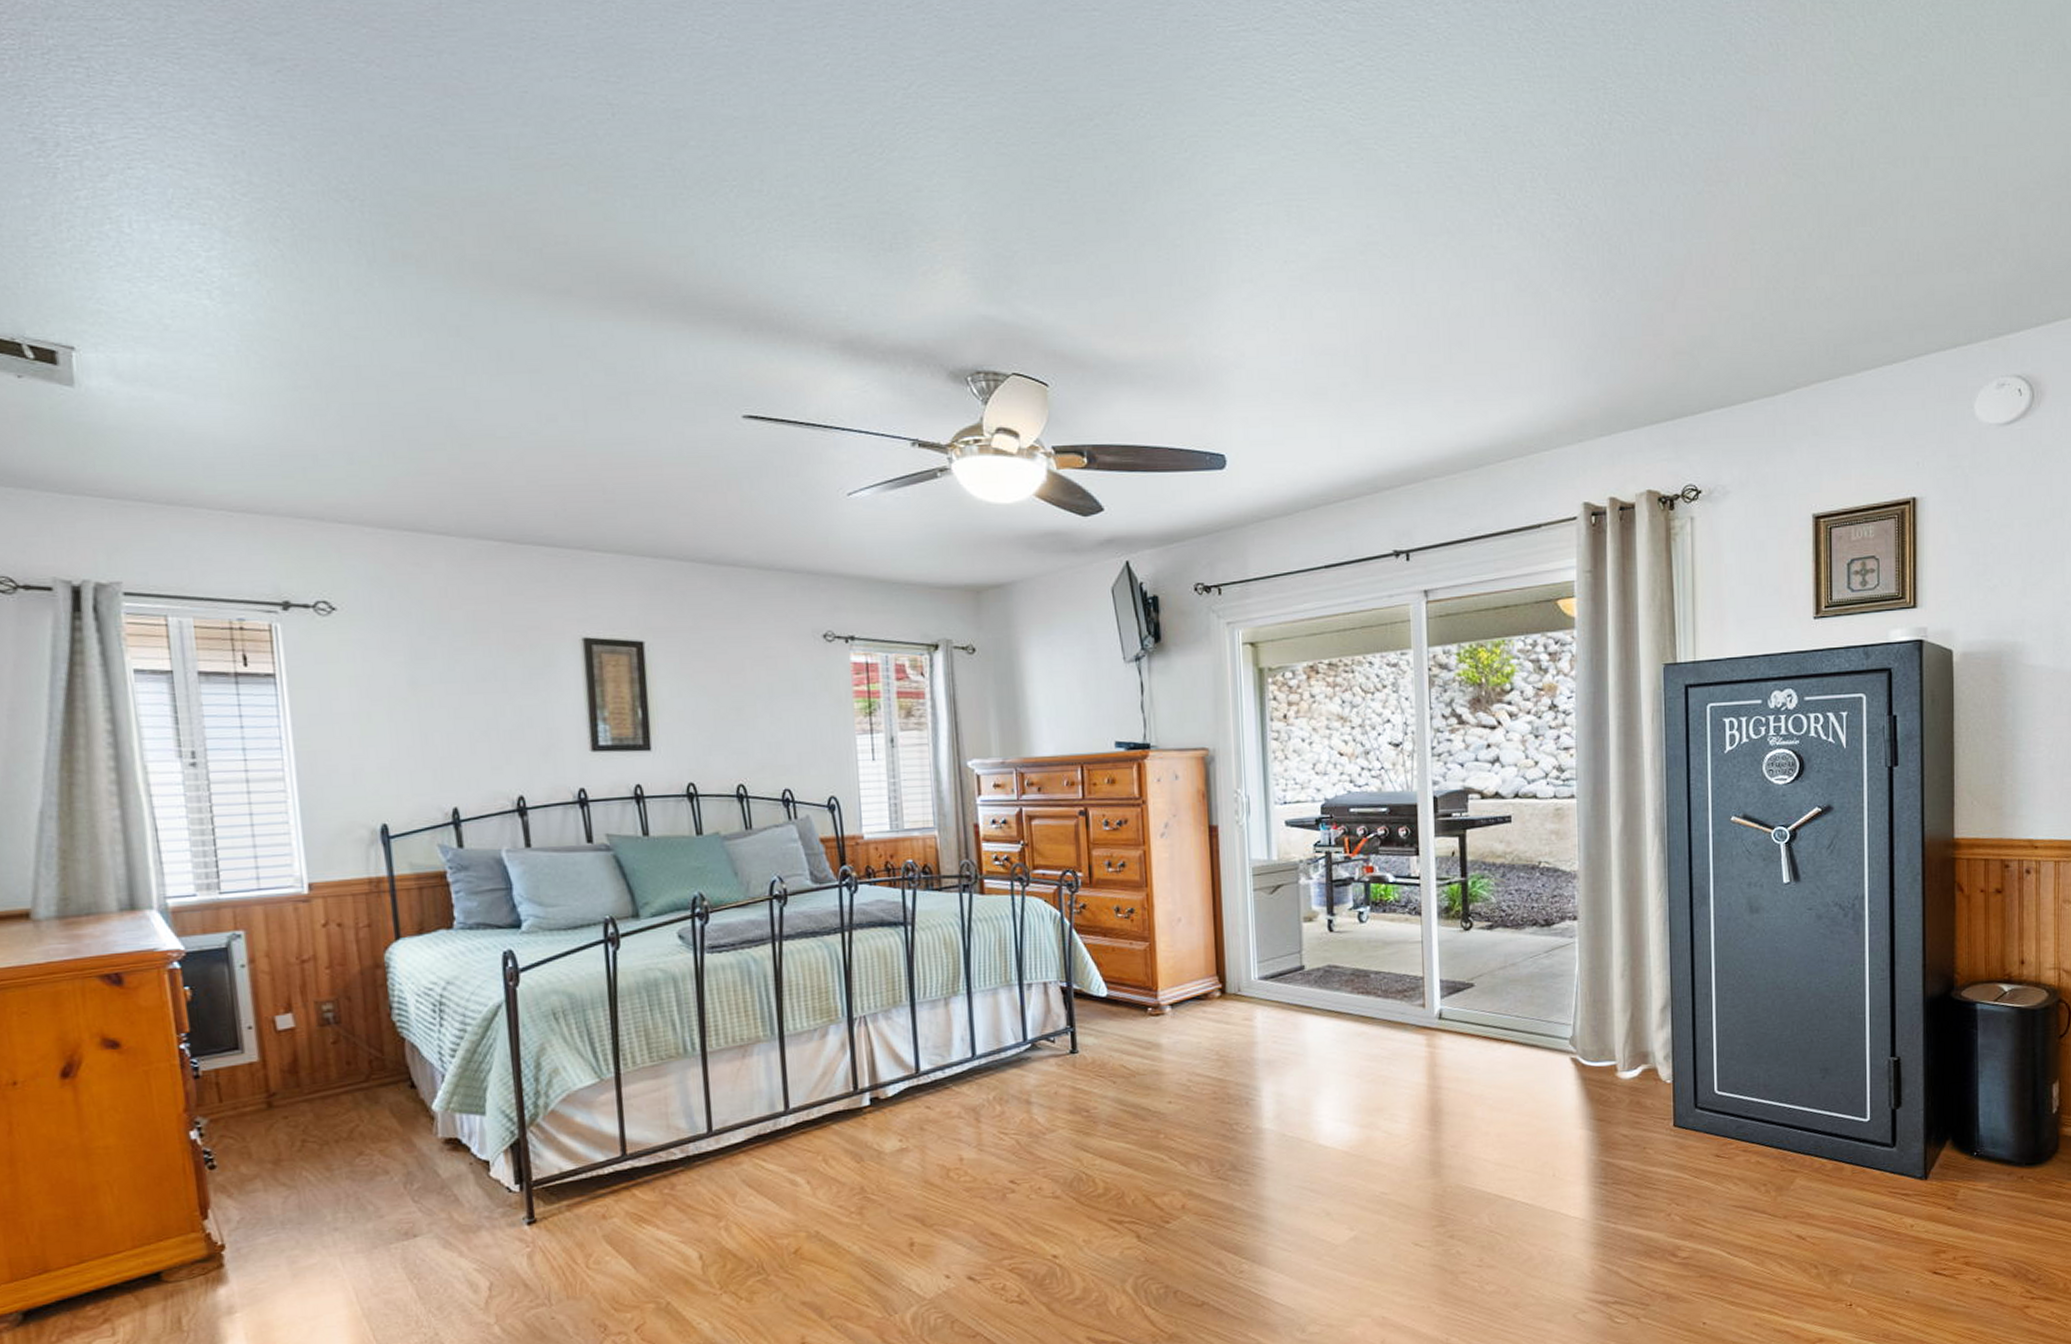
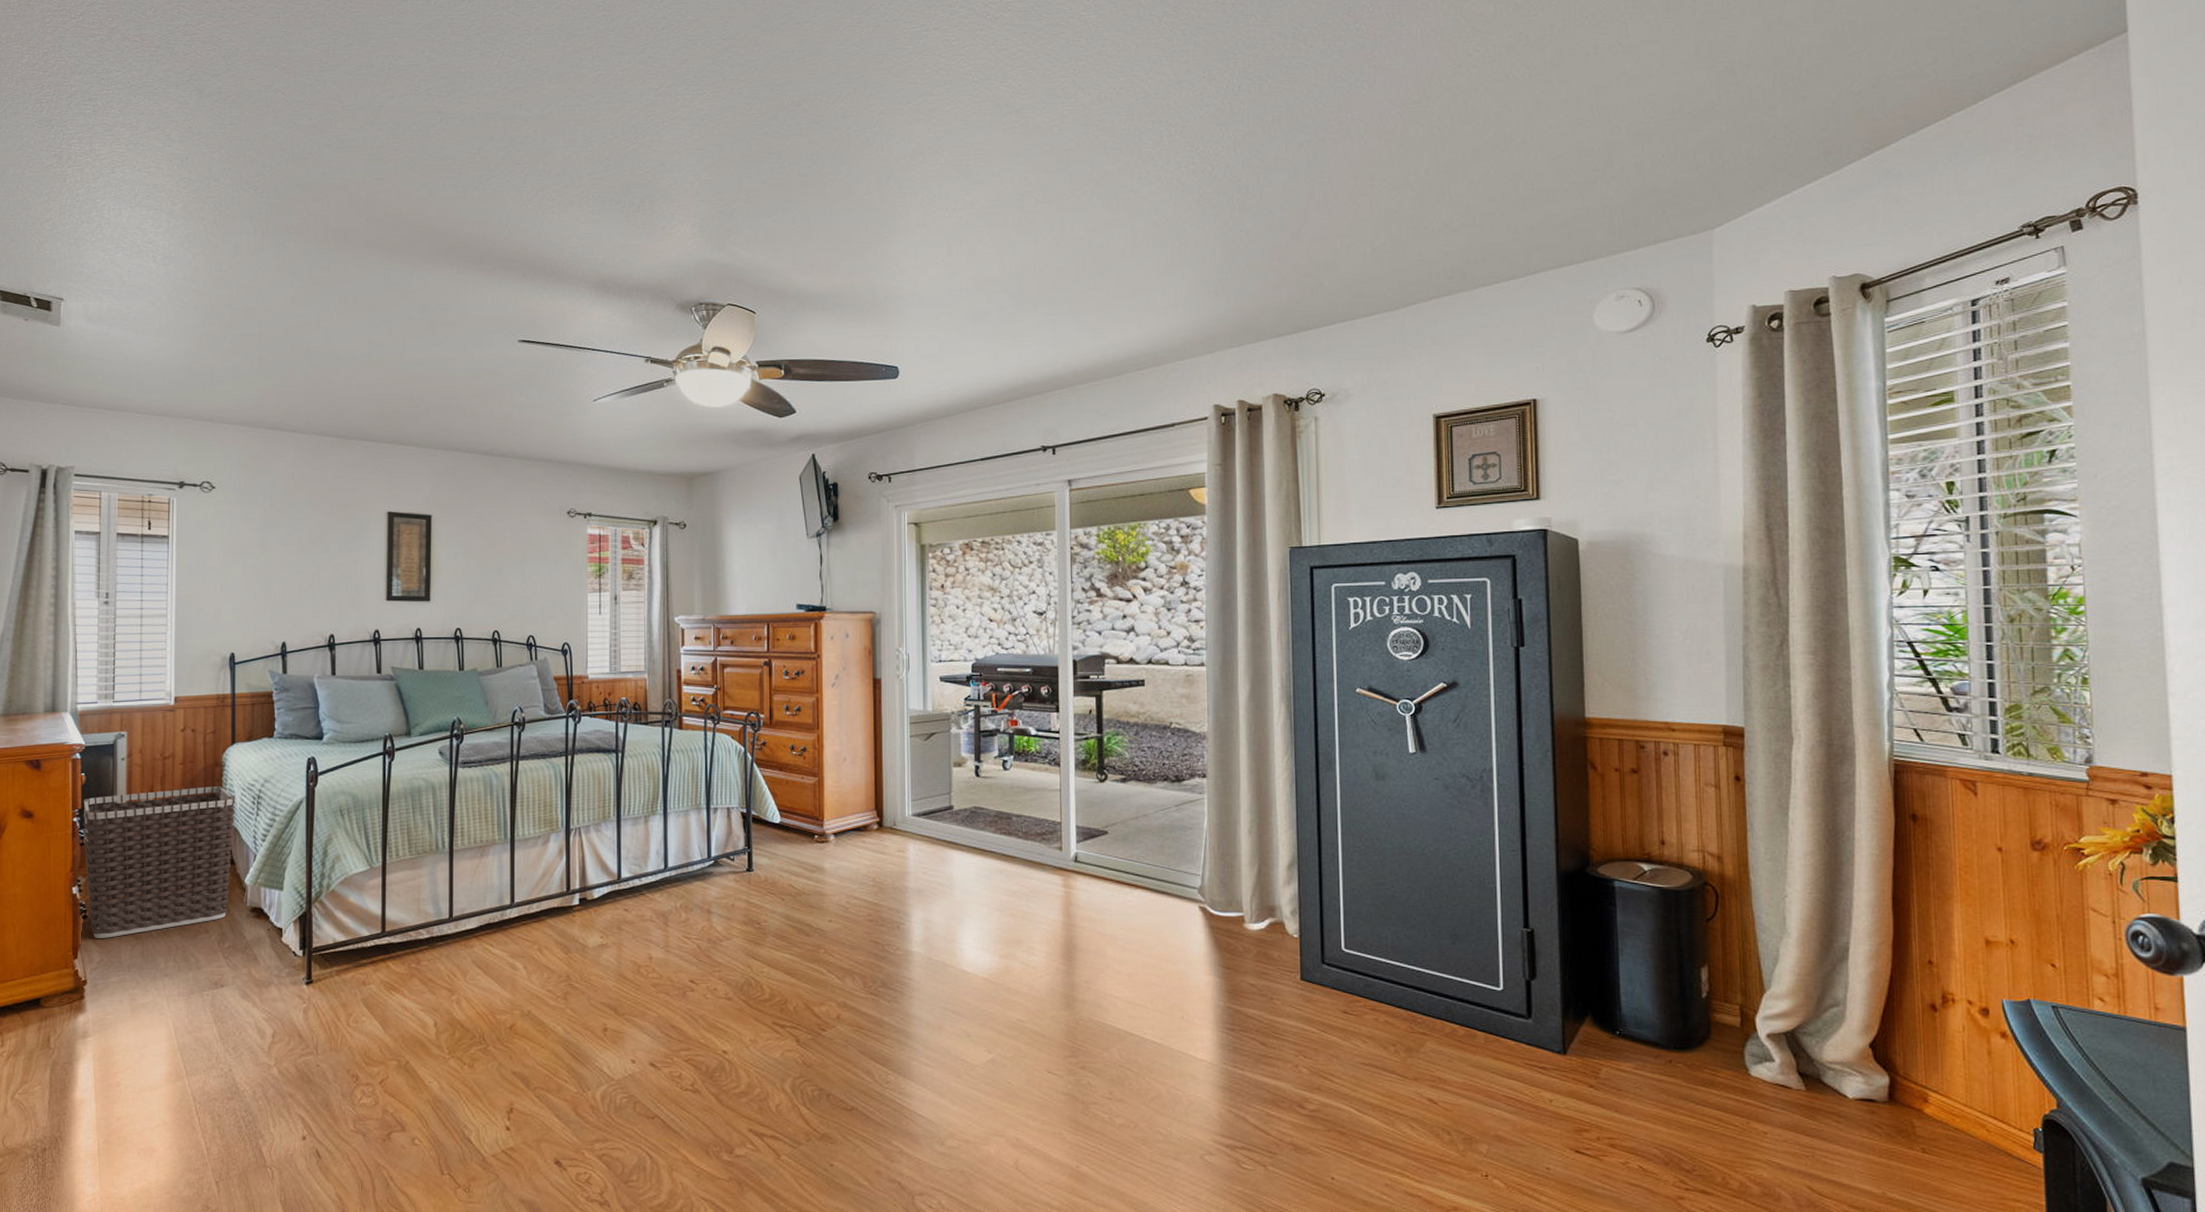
clothes hamper: none [191,993,412,1192] -> present [83,786,235,938]

